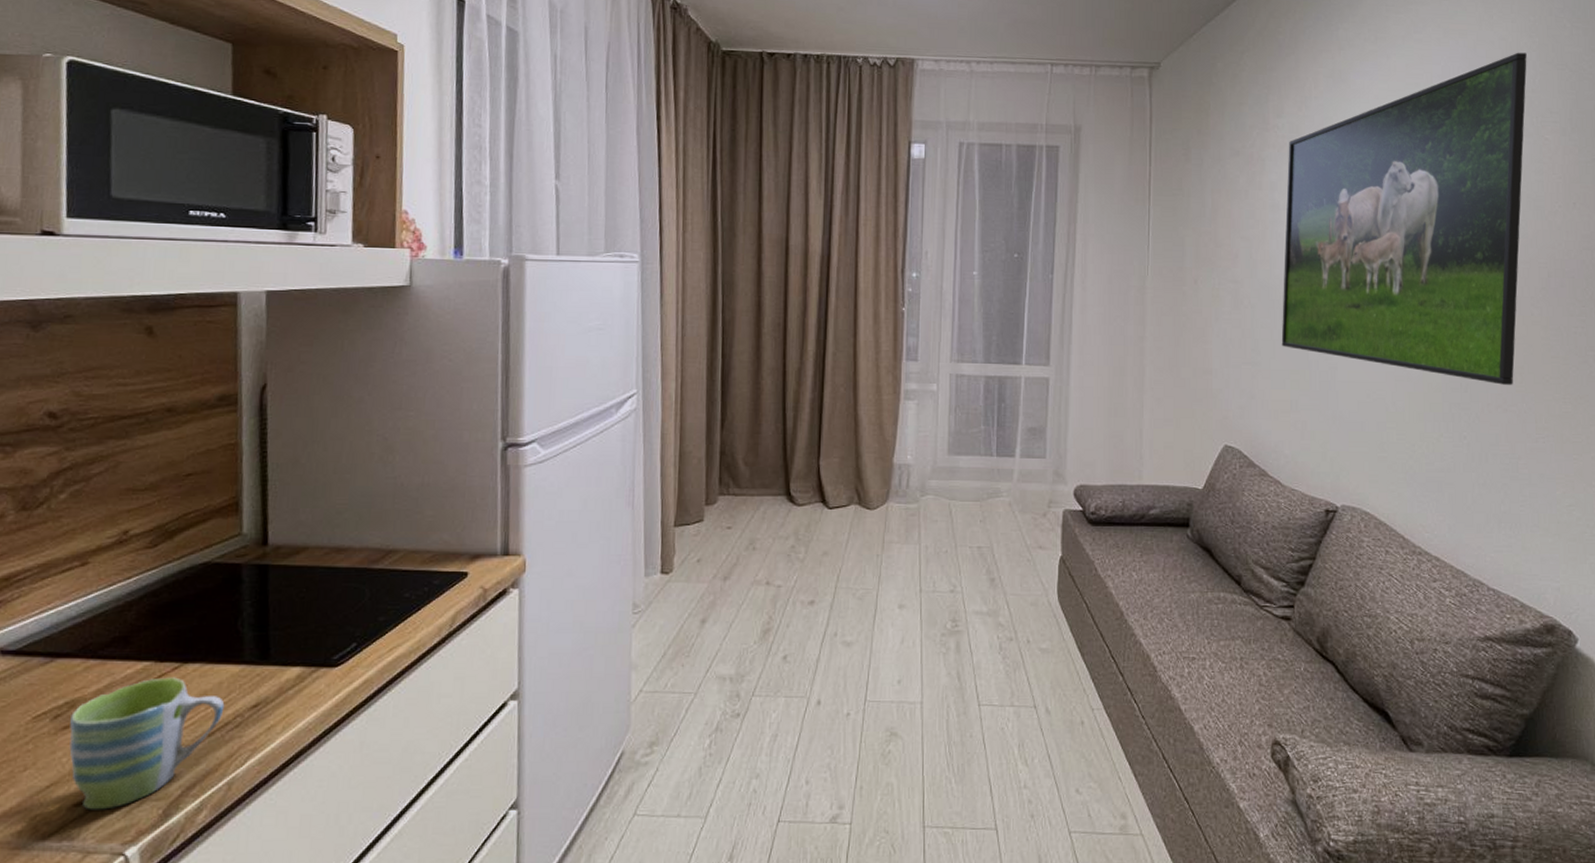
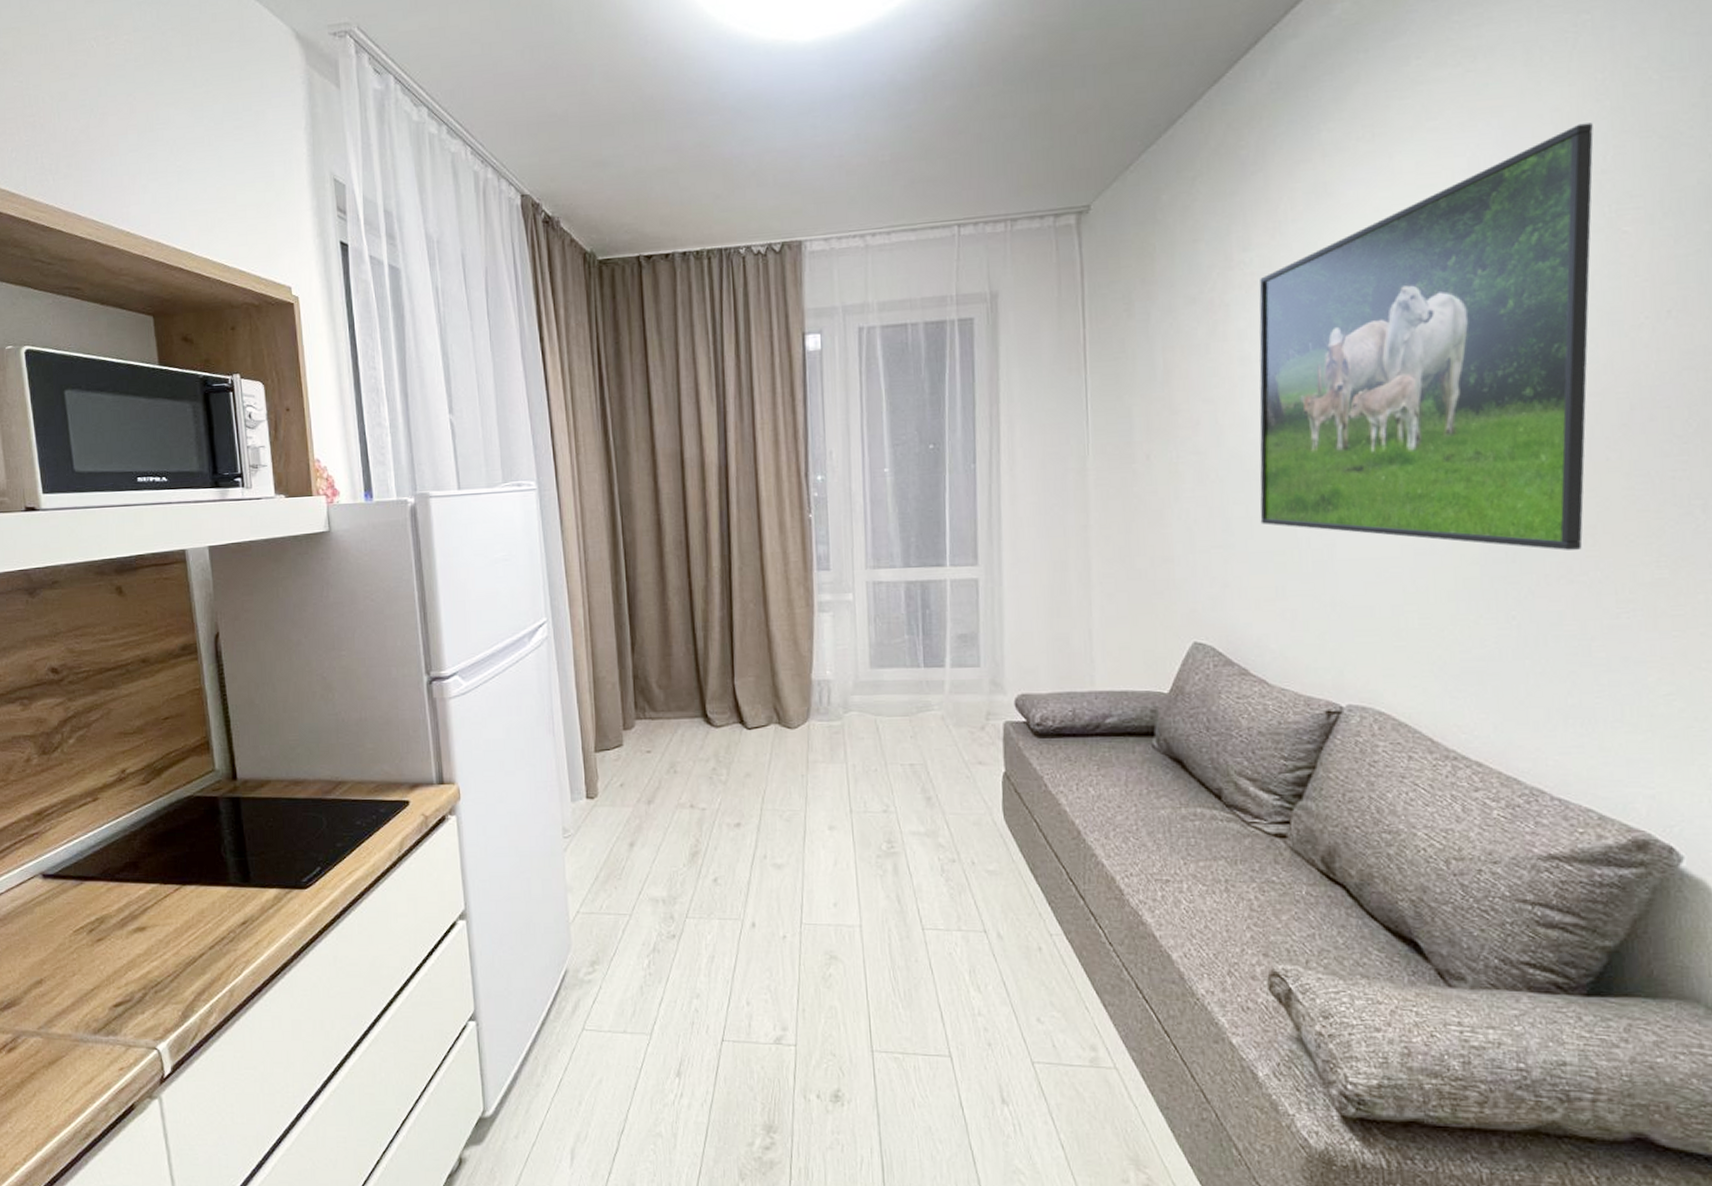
mug: present [69,677,225,810] -> none [102,897,220,1011]

